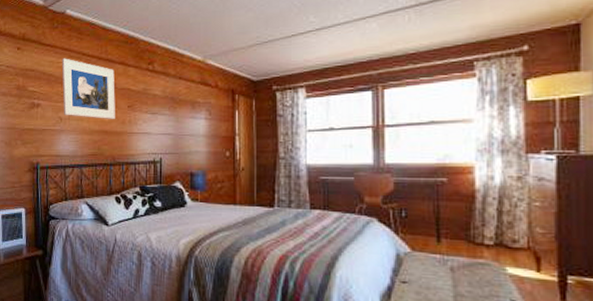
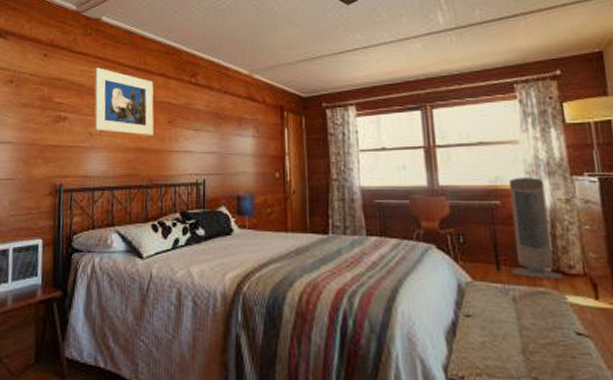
air purifier: none [451,155,507,252] -> present [508,177,565,279]

